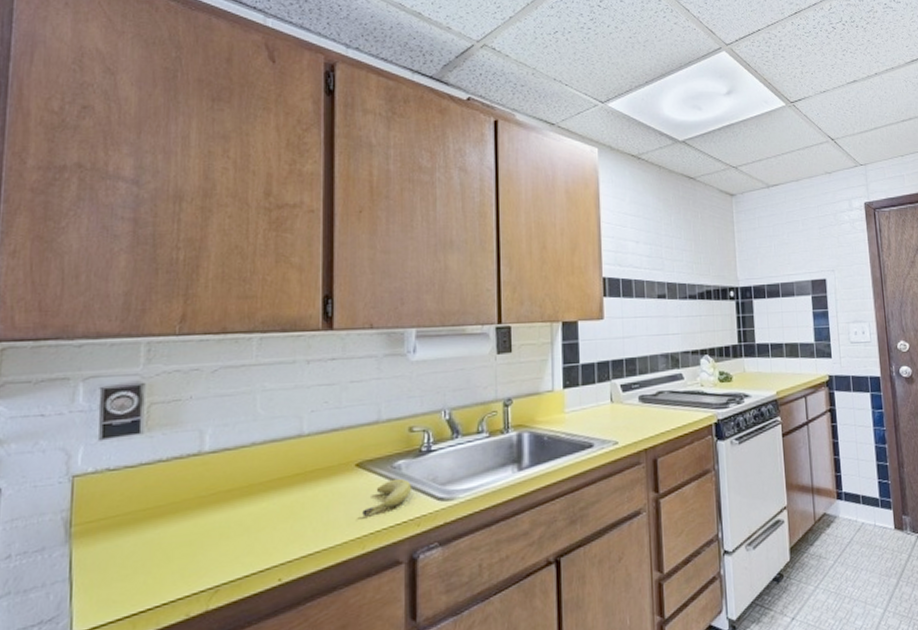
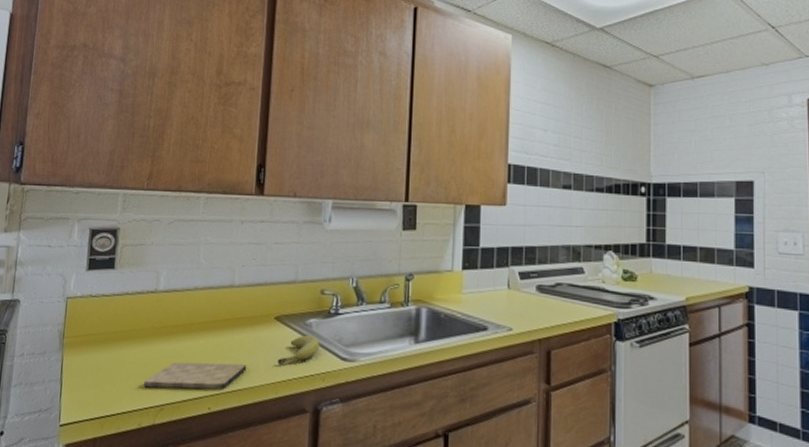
cutting board: none [190,522,325,569] -> present [144,362,247,390]

